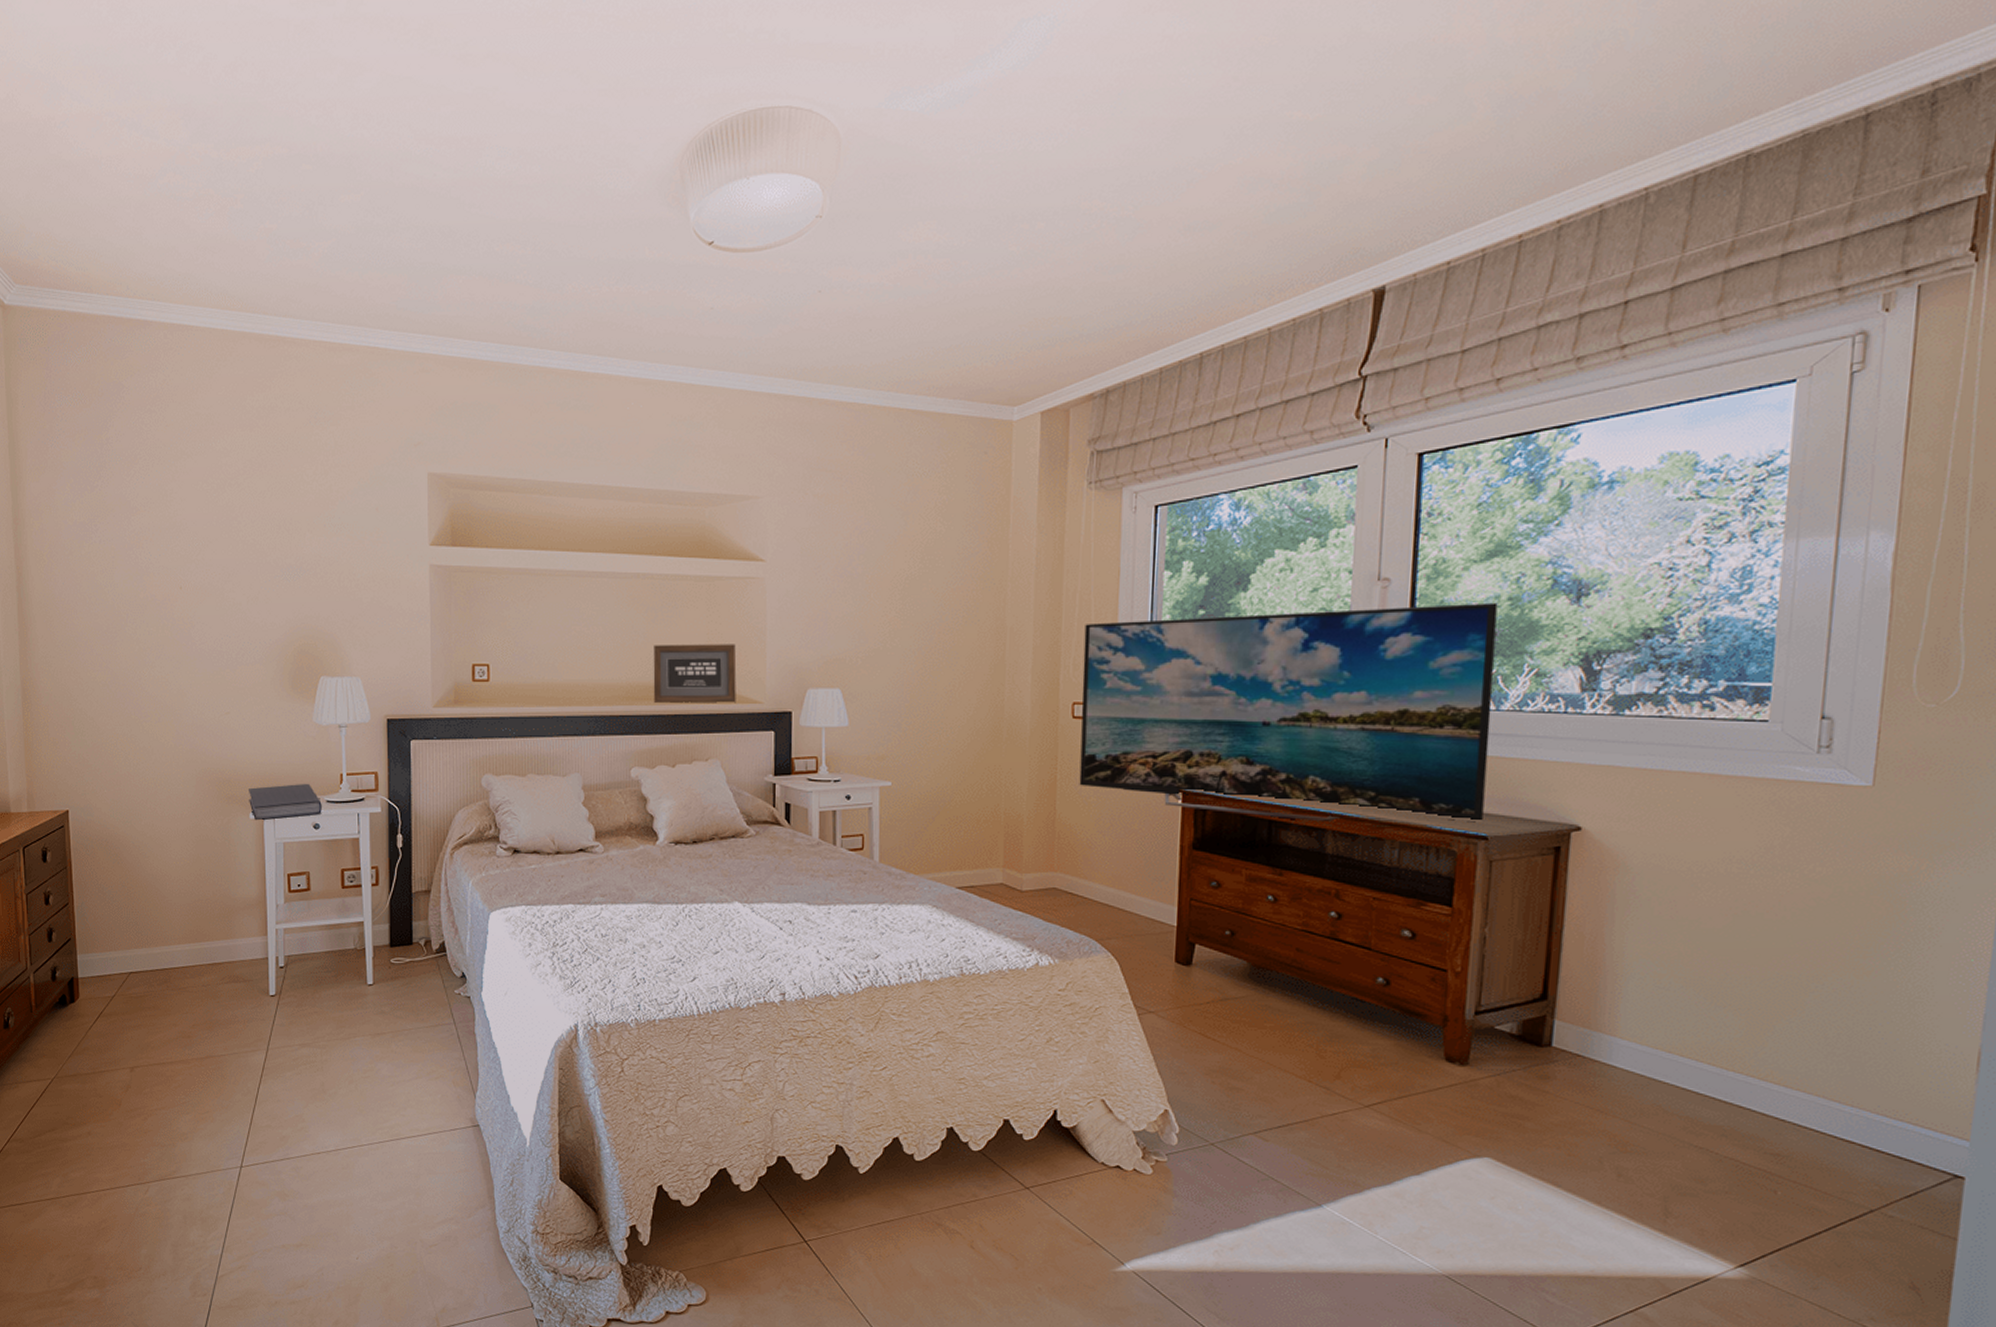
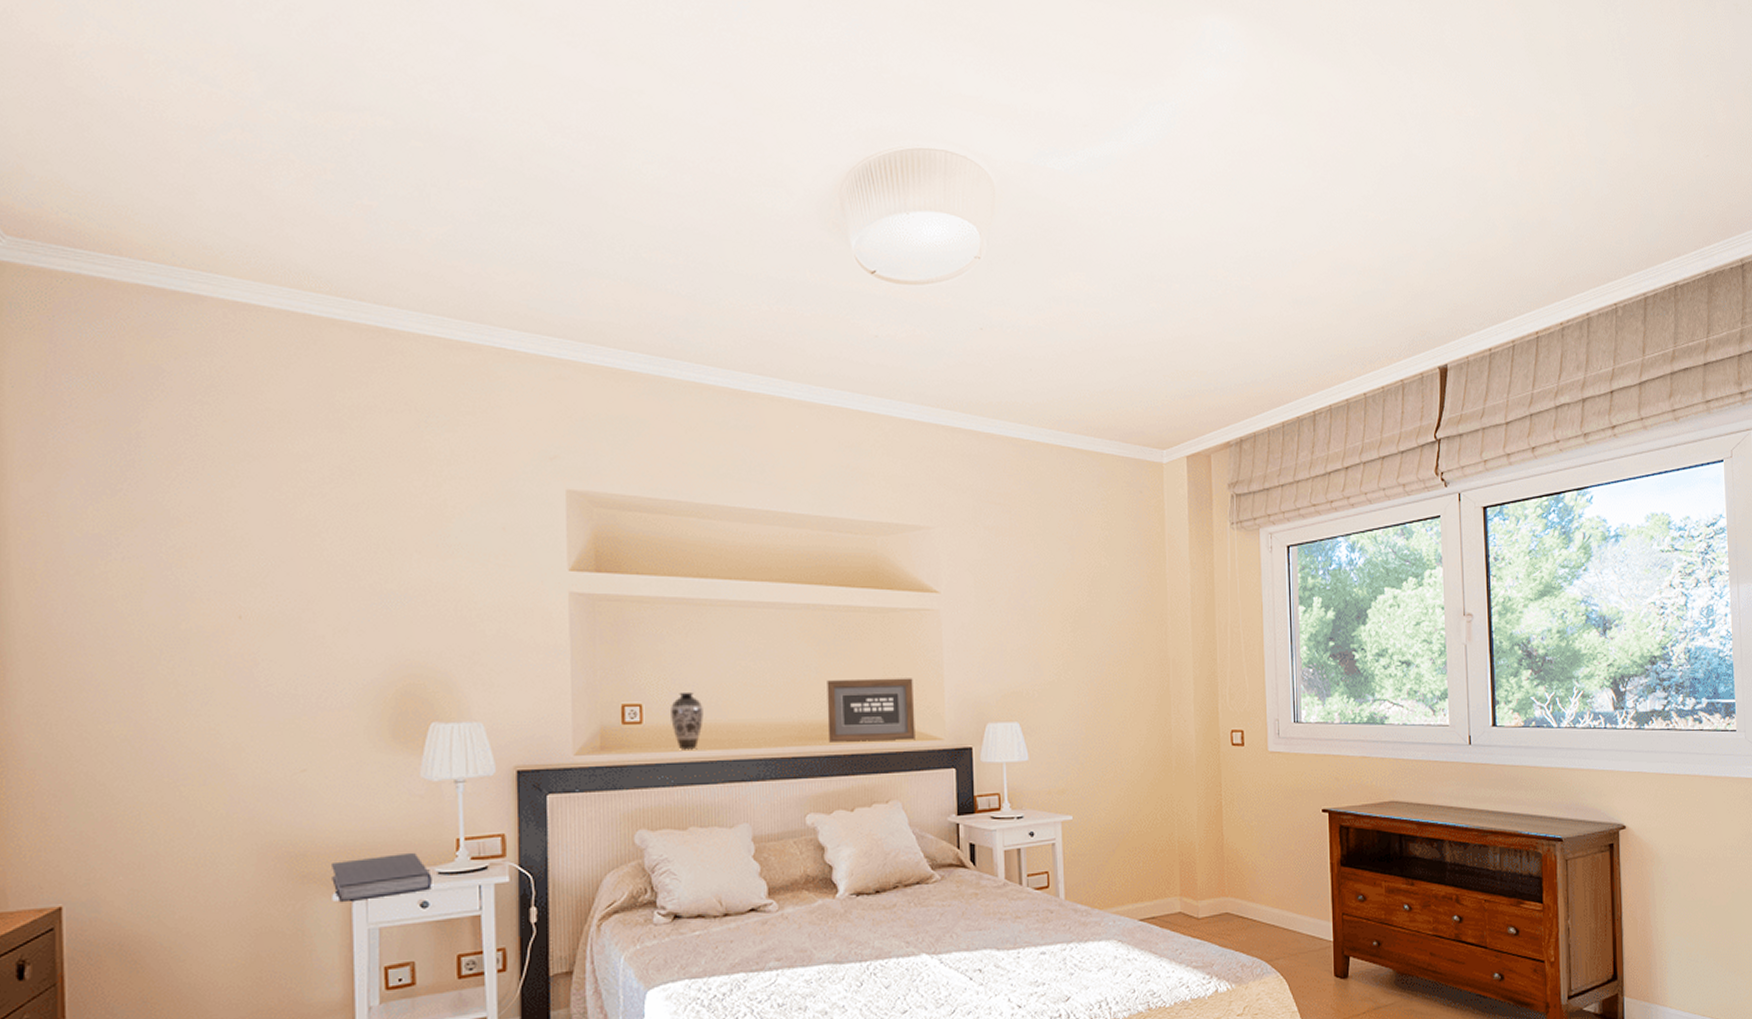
decorative vase: none [512,653,542,706] -> present [669,691,703,750]
television: present [1079,602,1498,823] -> none [1237,635,1557,834]

